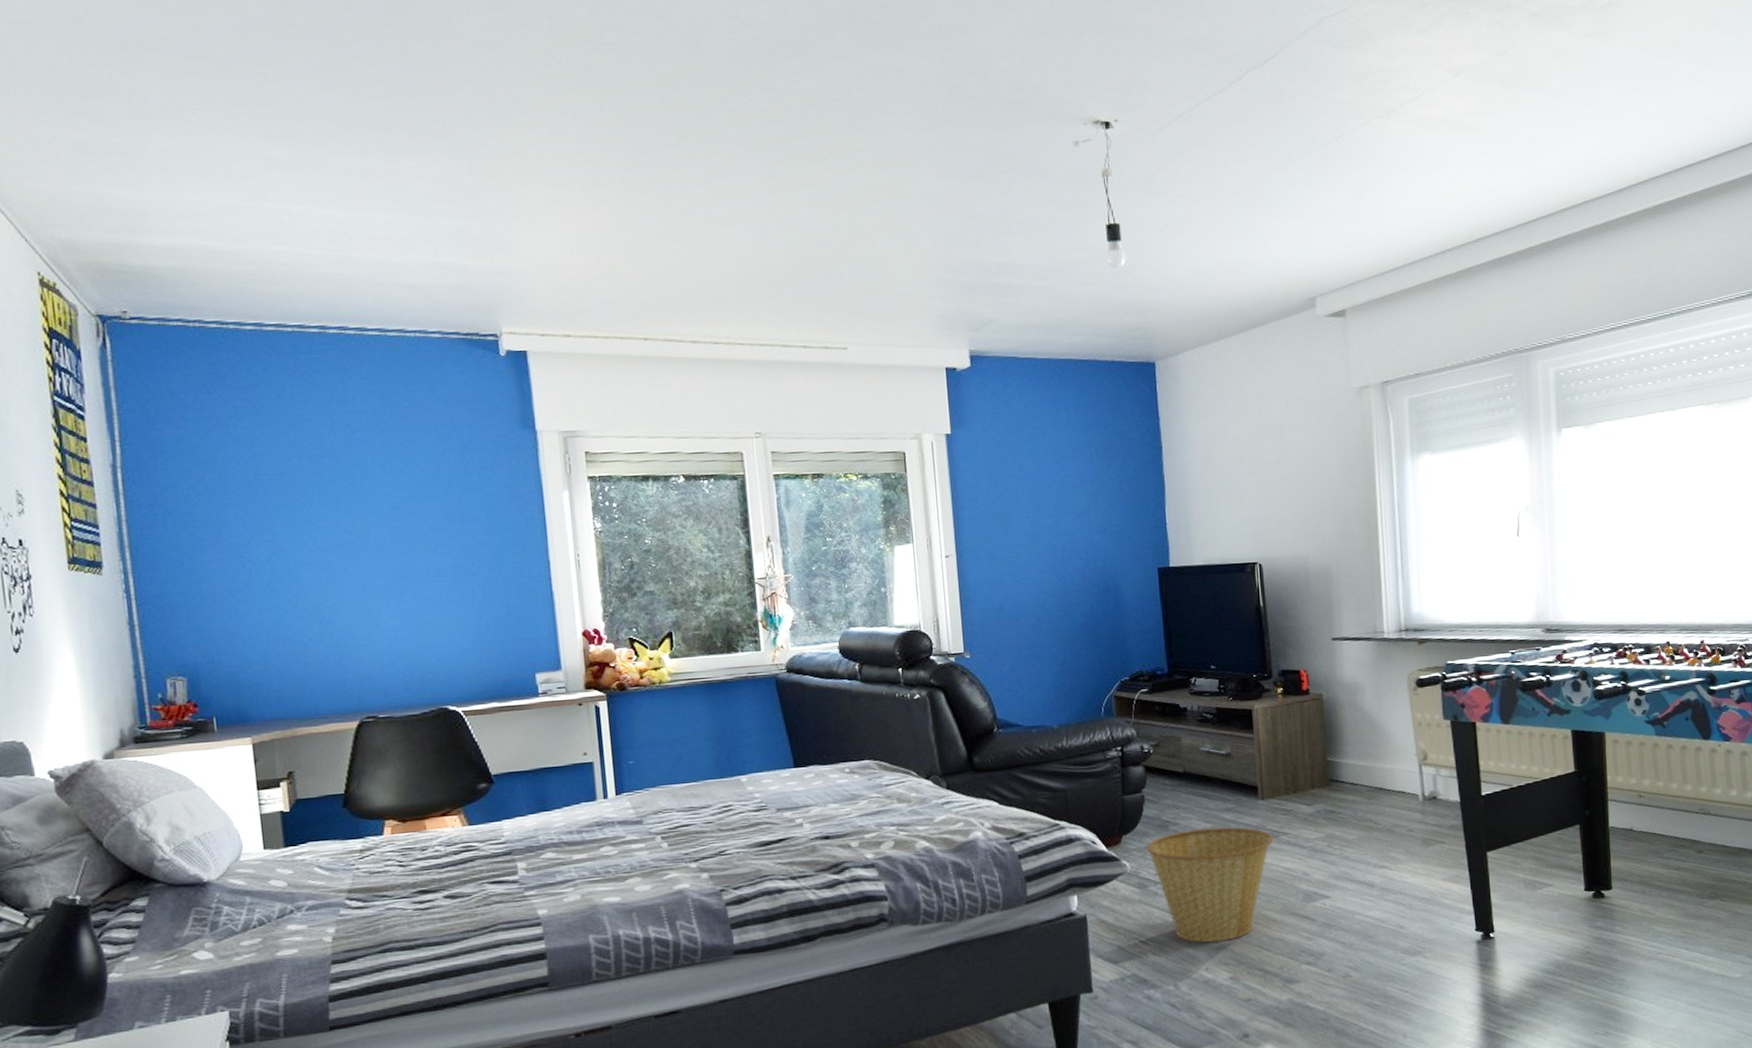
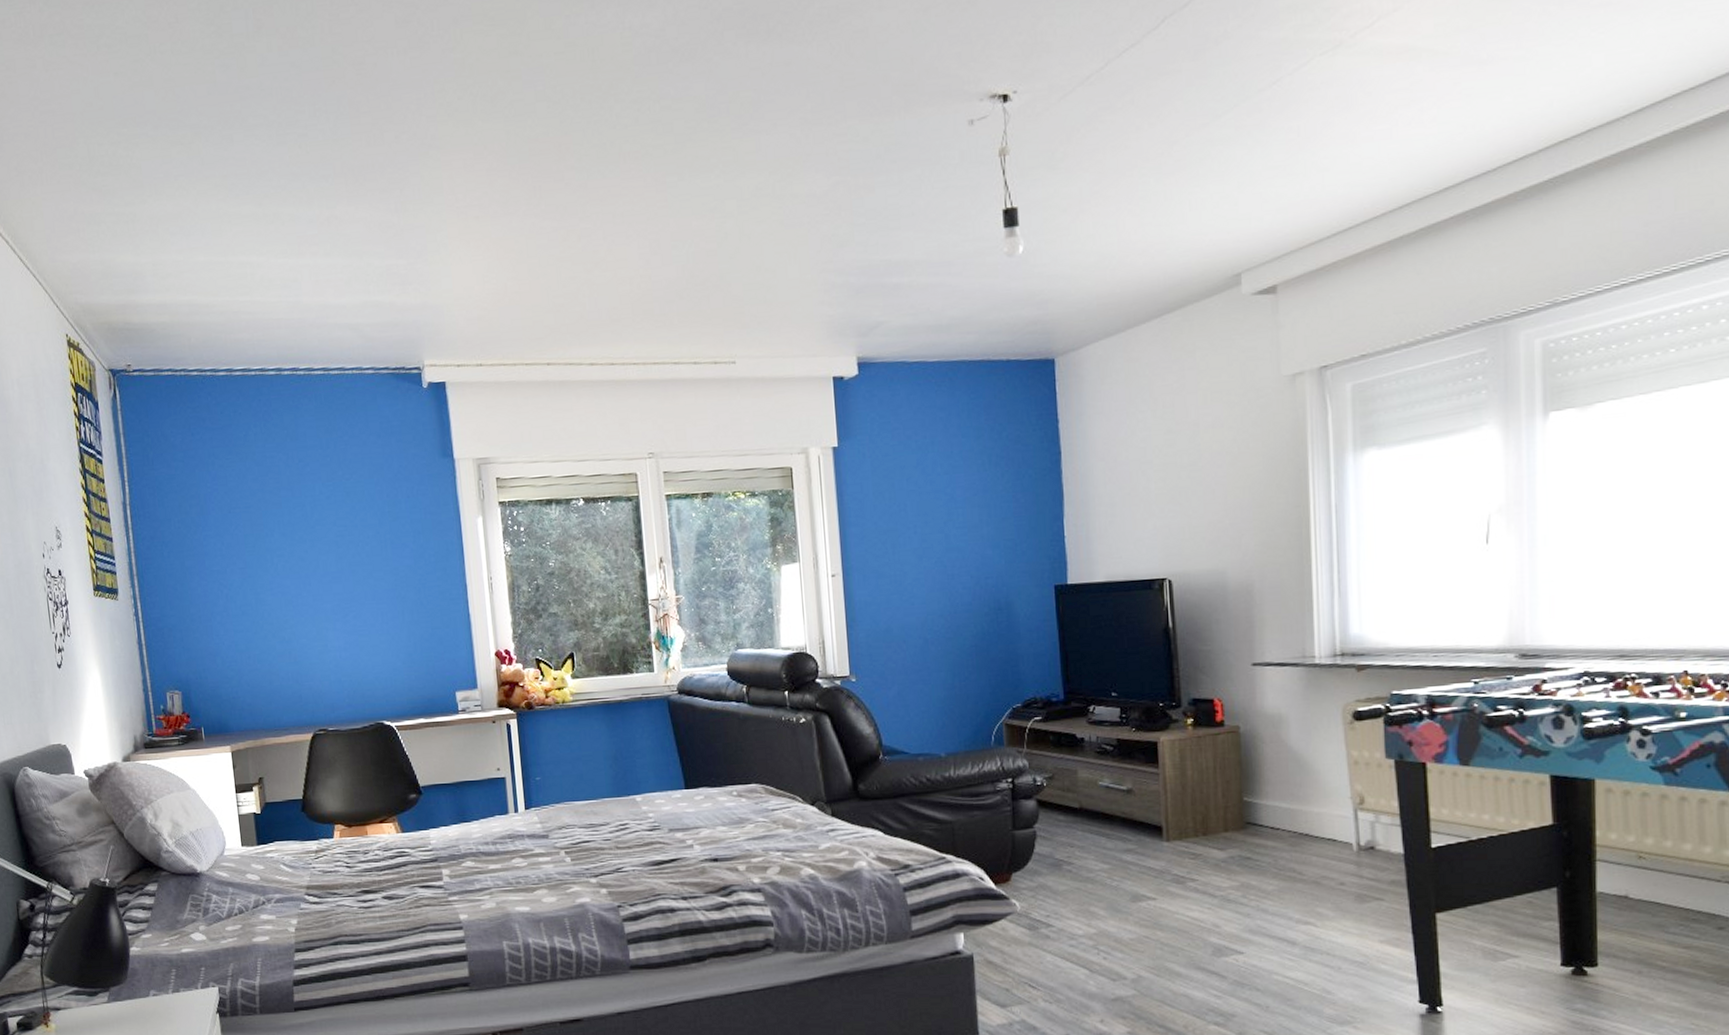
basket: present [1147,827,1274,943] -> none [1039,869,1180,993]

